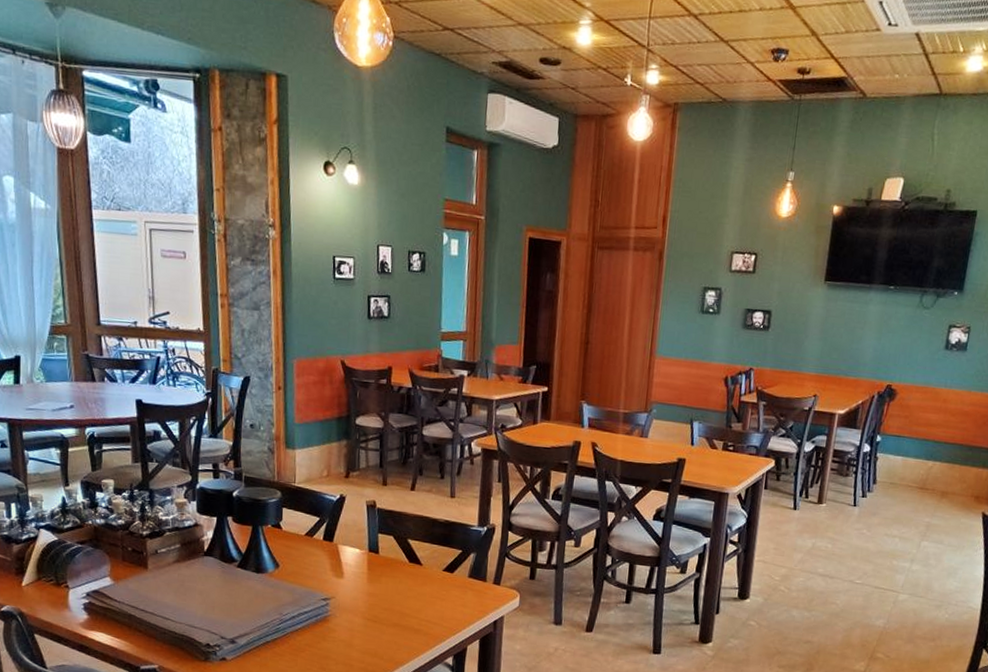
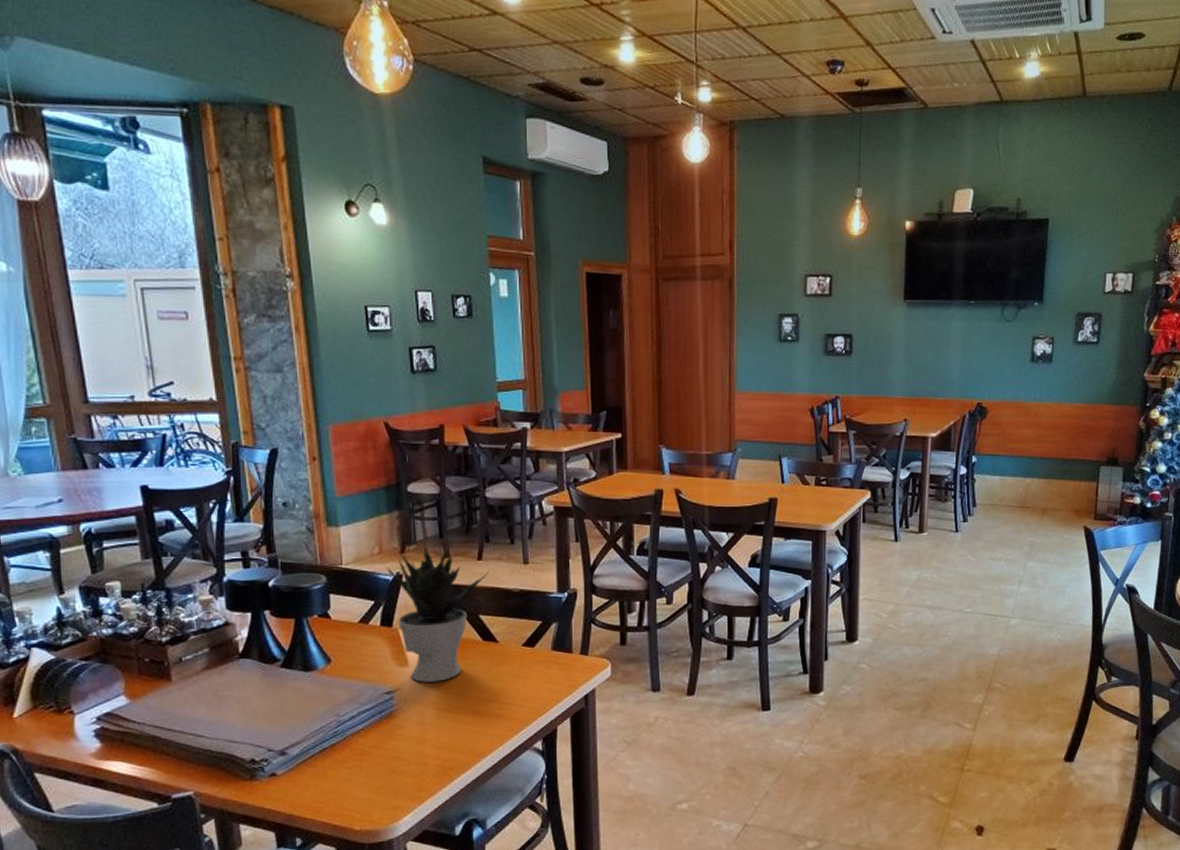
potted plant: none [331,470,419,595] -> present [385,542,489,682]

